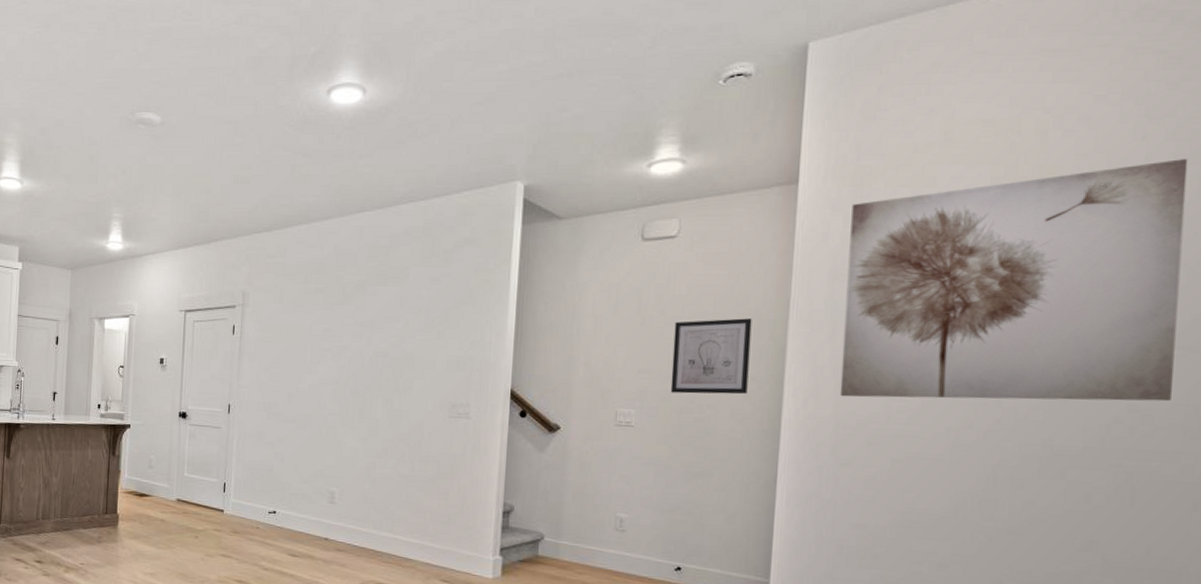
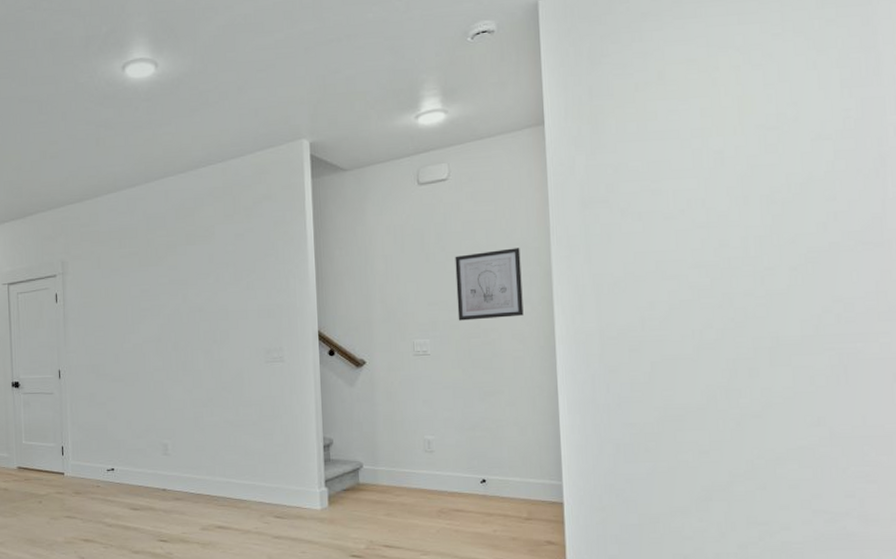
wall art: present [839,159,1189,402] -> none [591,83,865,311]

